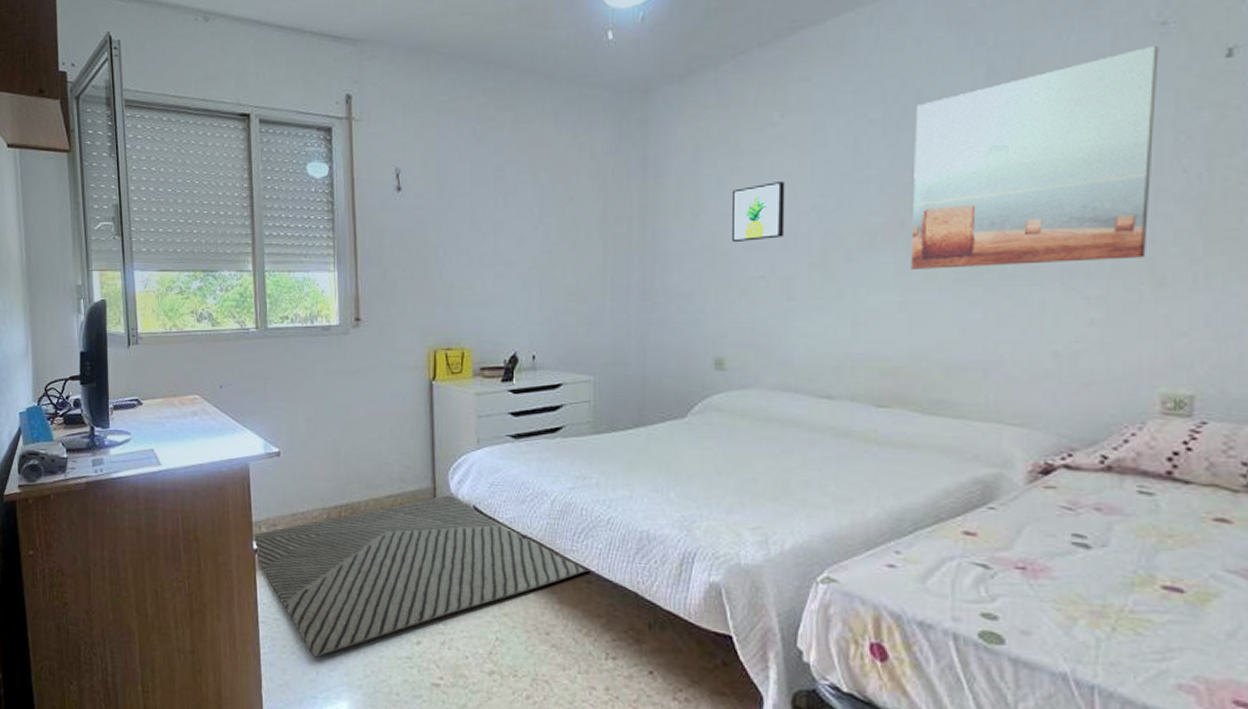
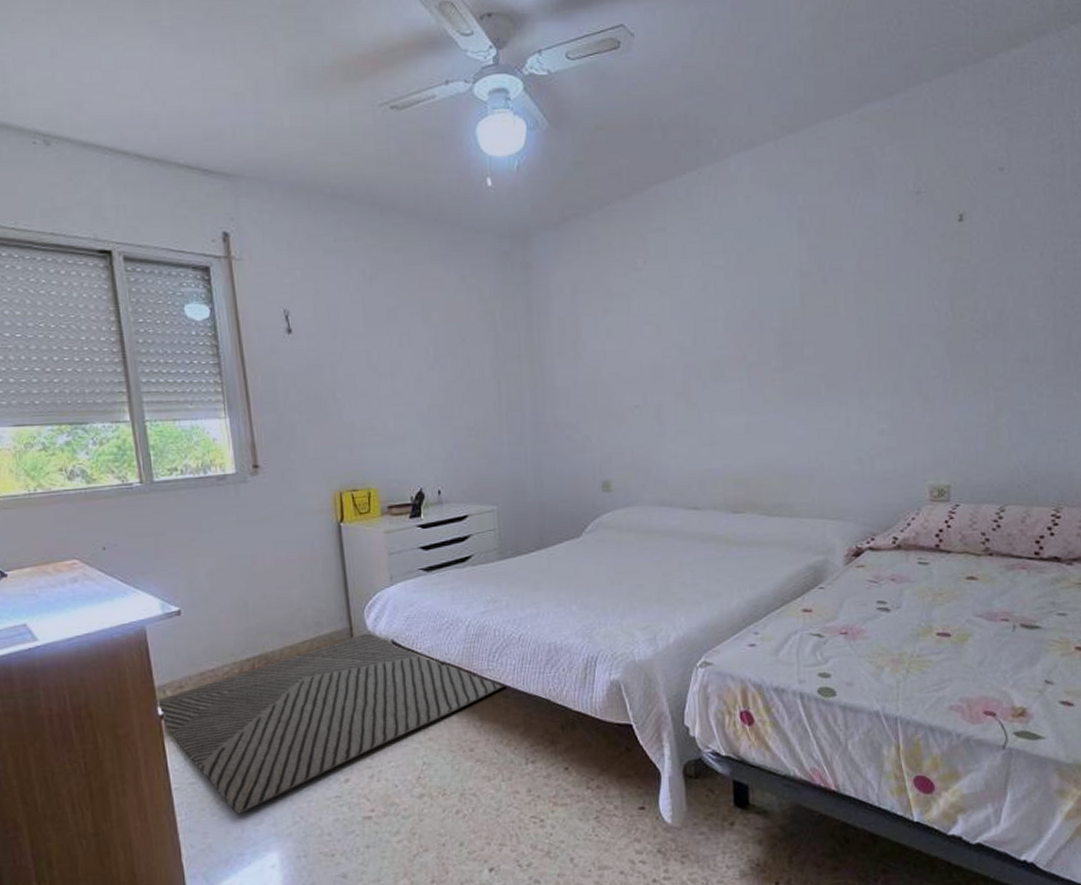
wall art: present [732,182,785,242] -> none [608,321,653,376]
wall art: present [911,45,1159,269] -> none [749,210,916,395]

